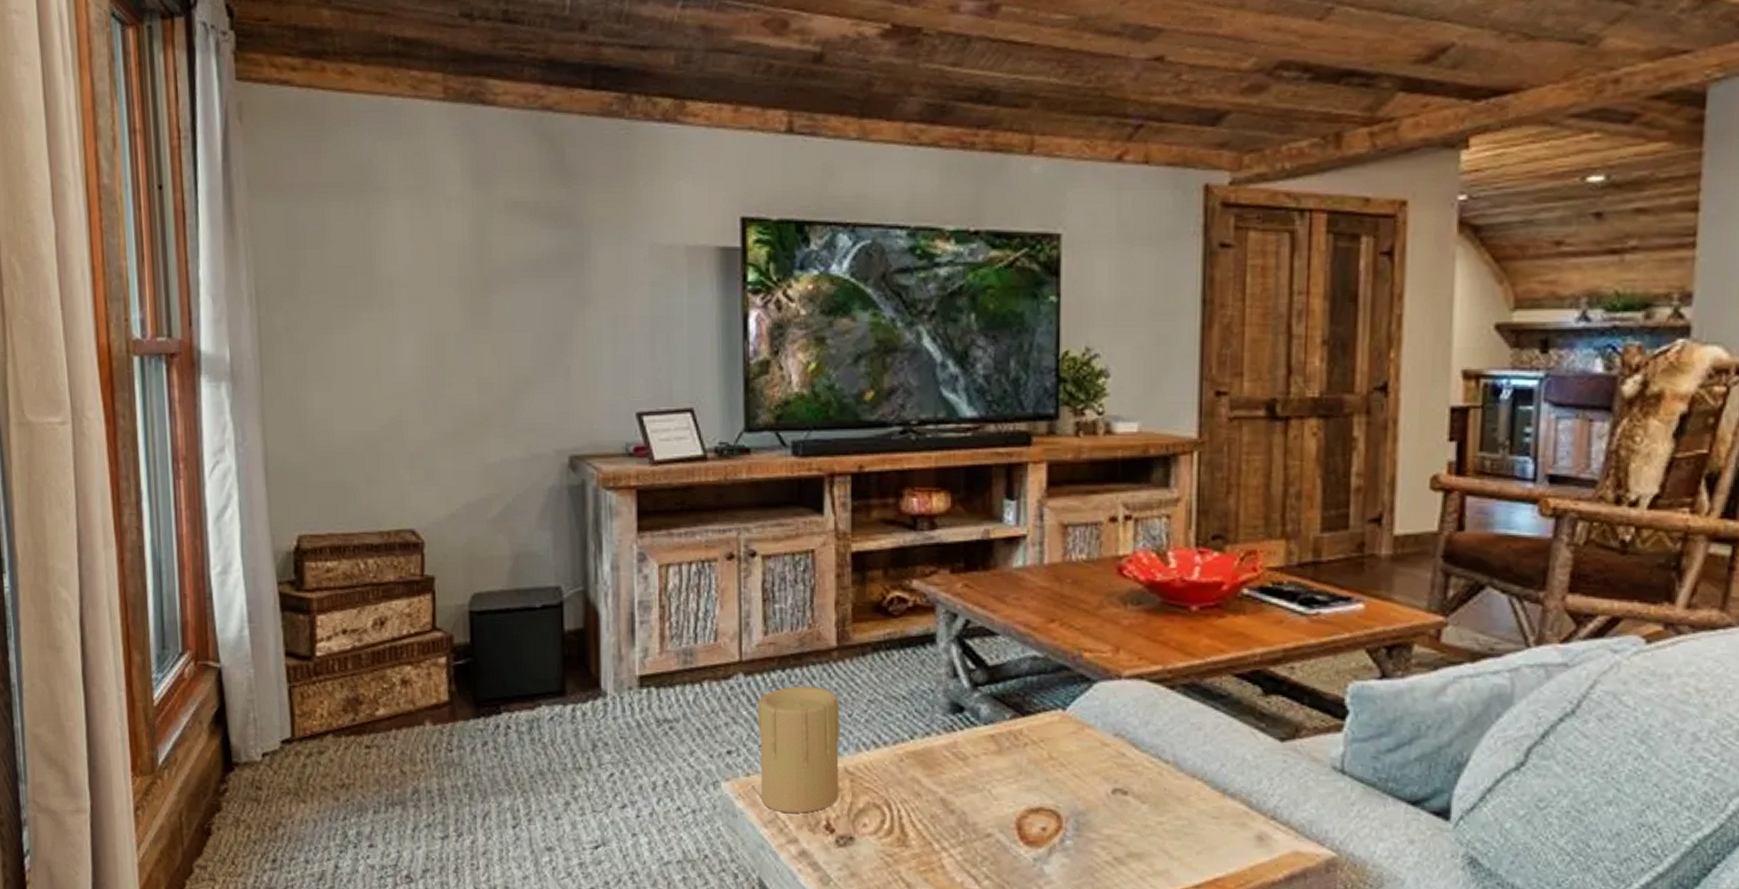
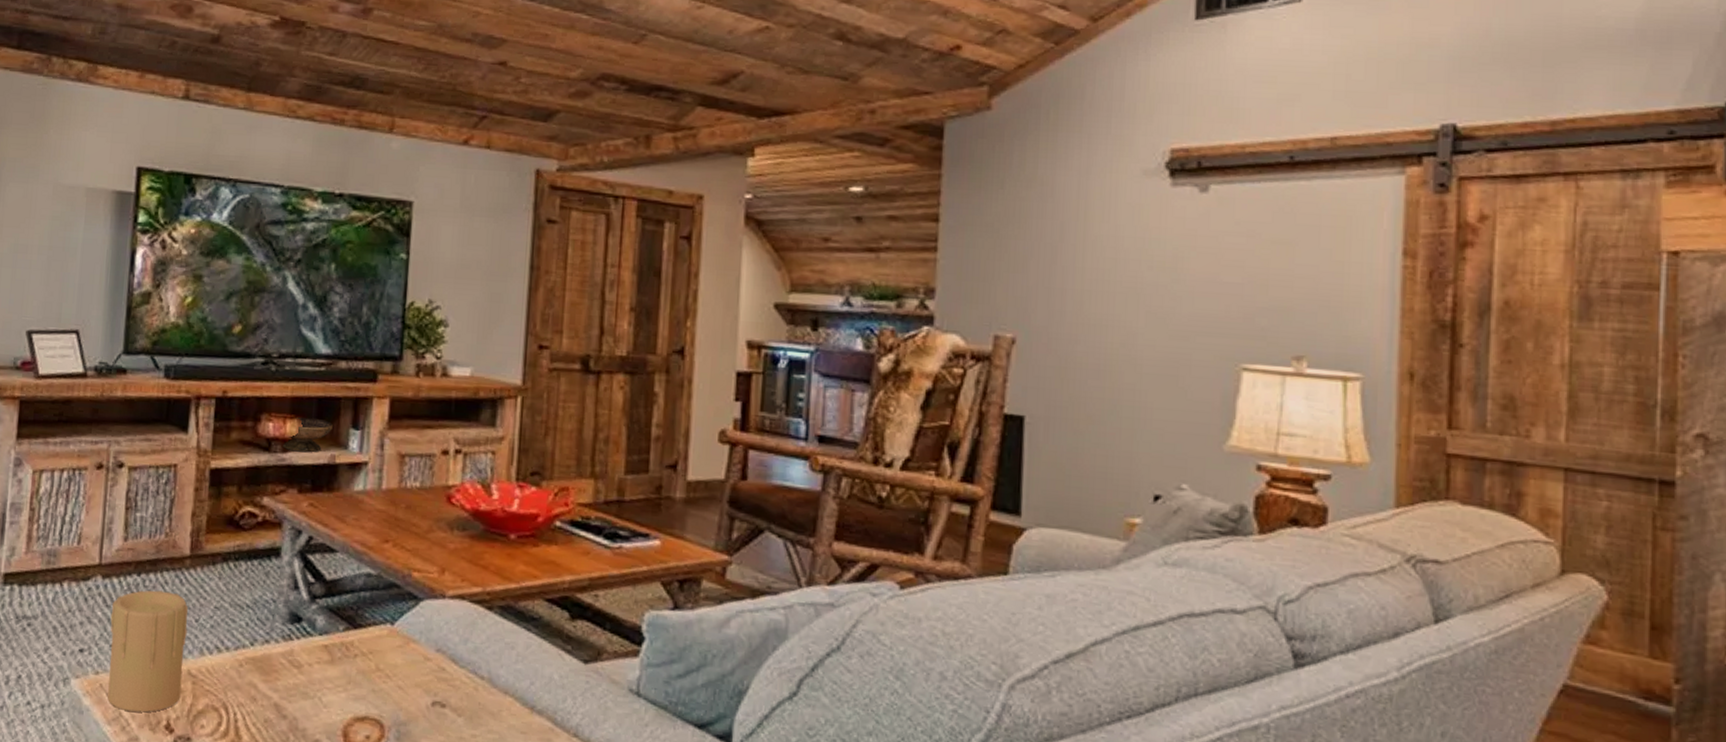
decorative bowl: none [930,489,984,529] -> present [283,417,333,453]

